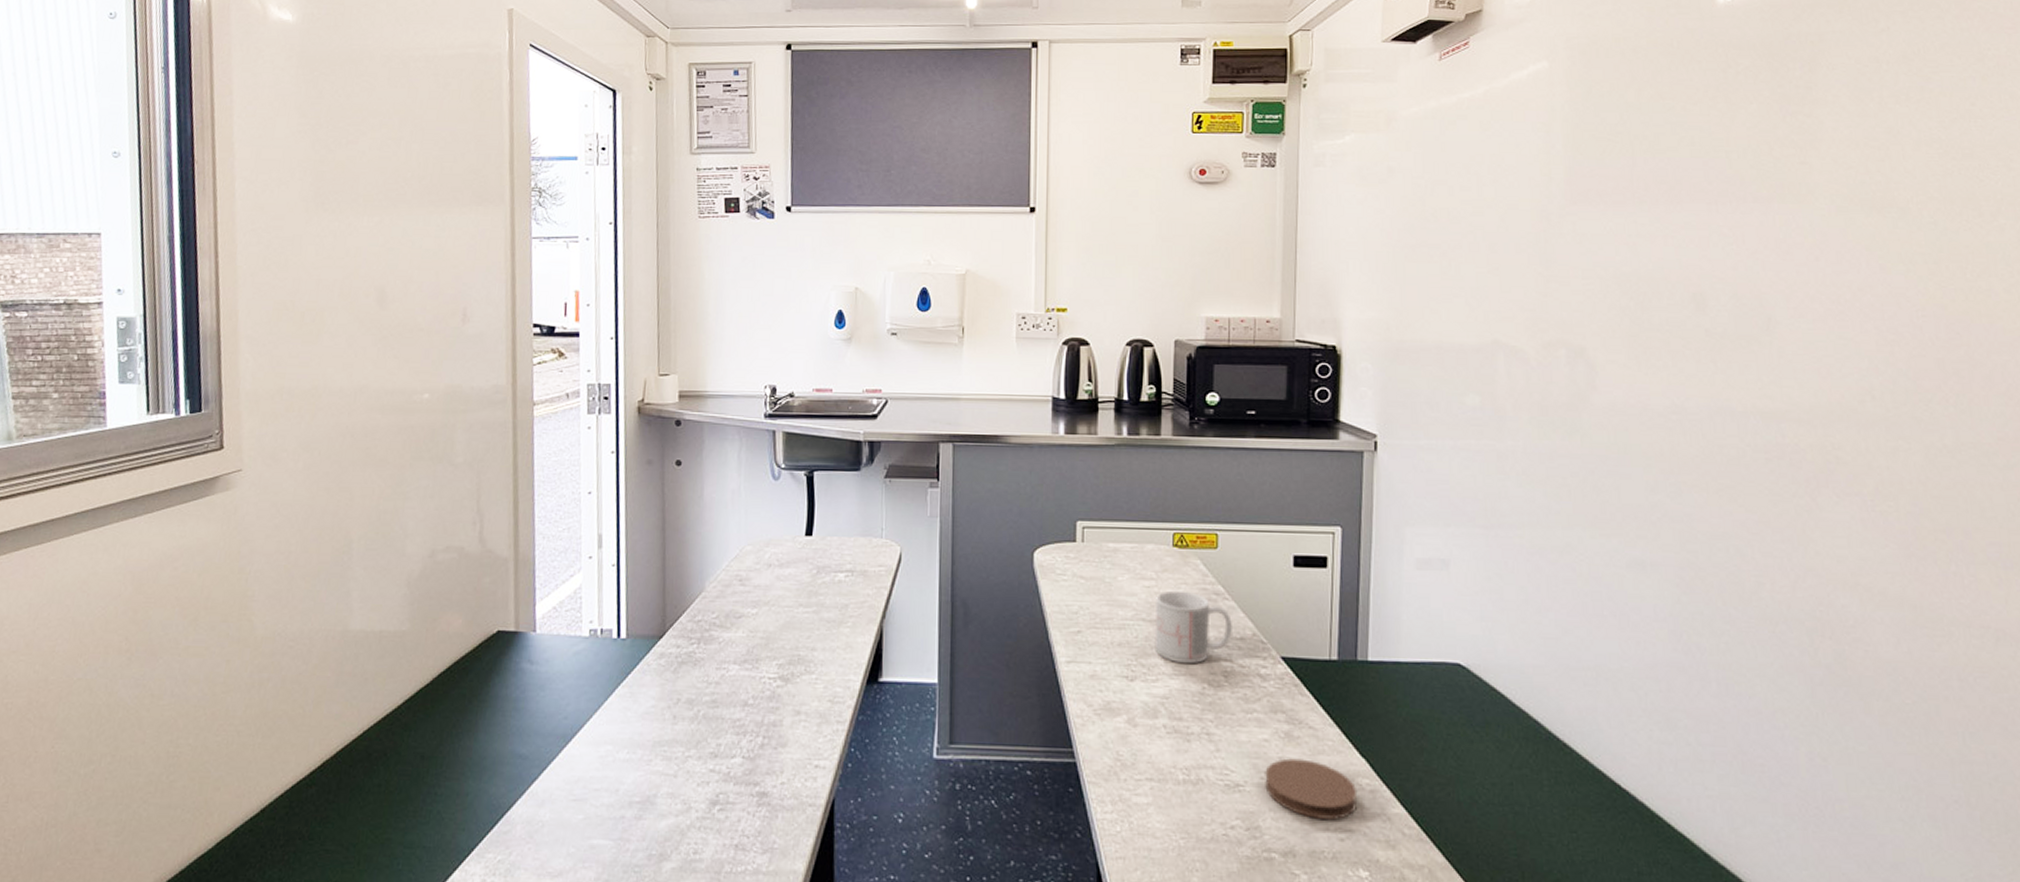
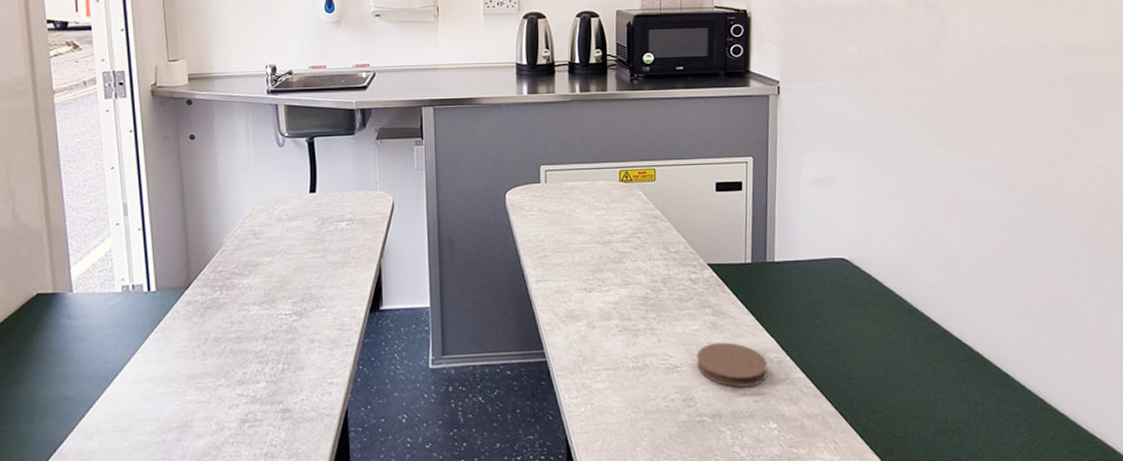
mug: present [1154,590,1232,664] -> none [606,217,669,275]

